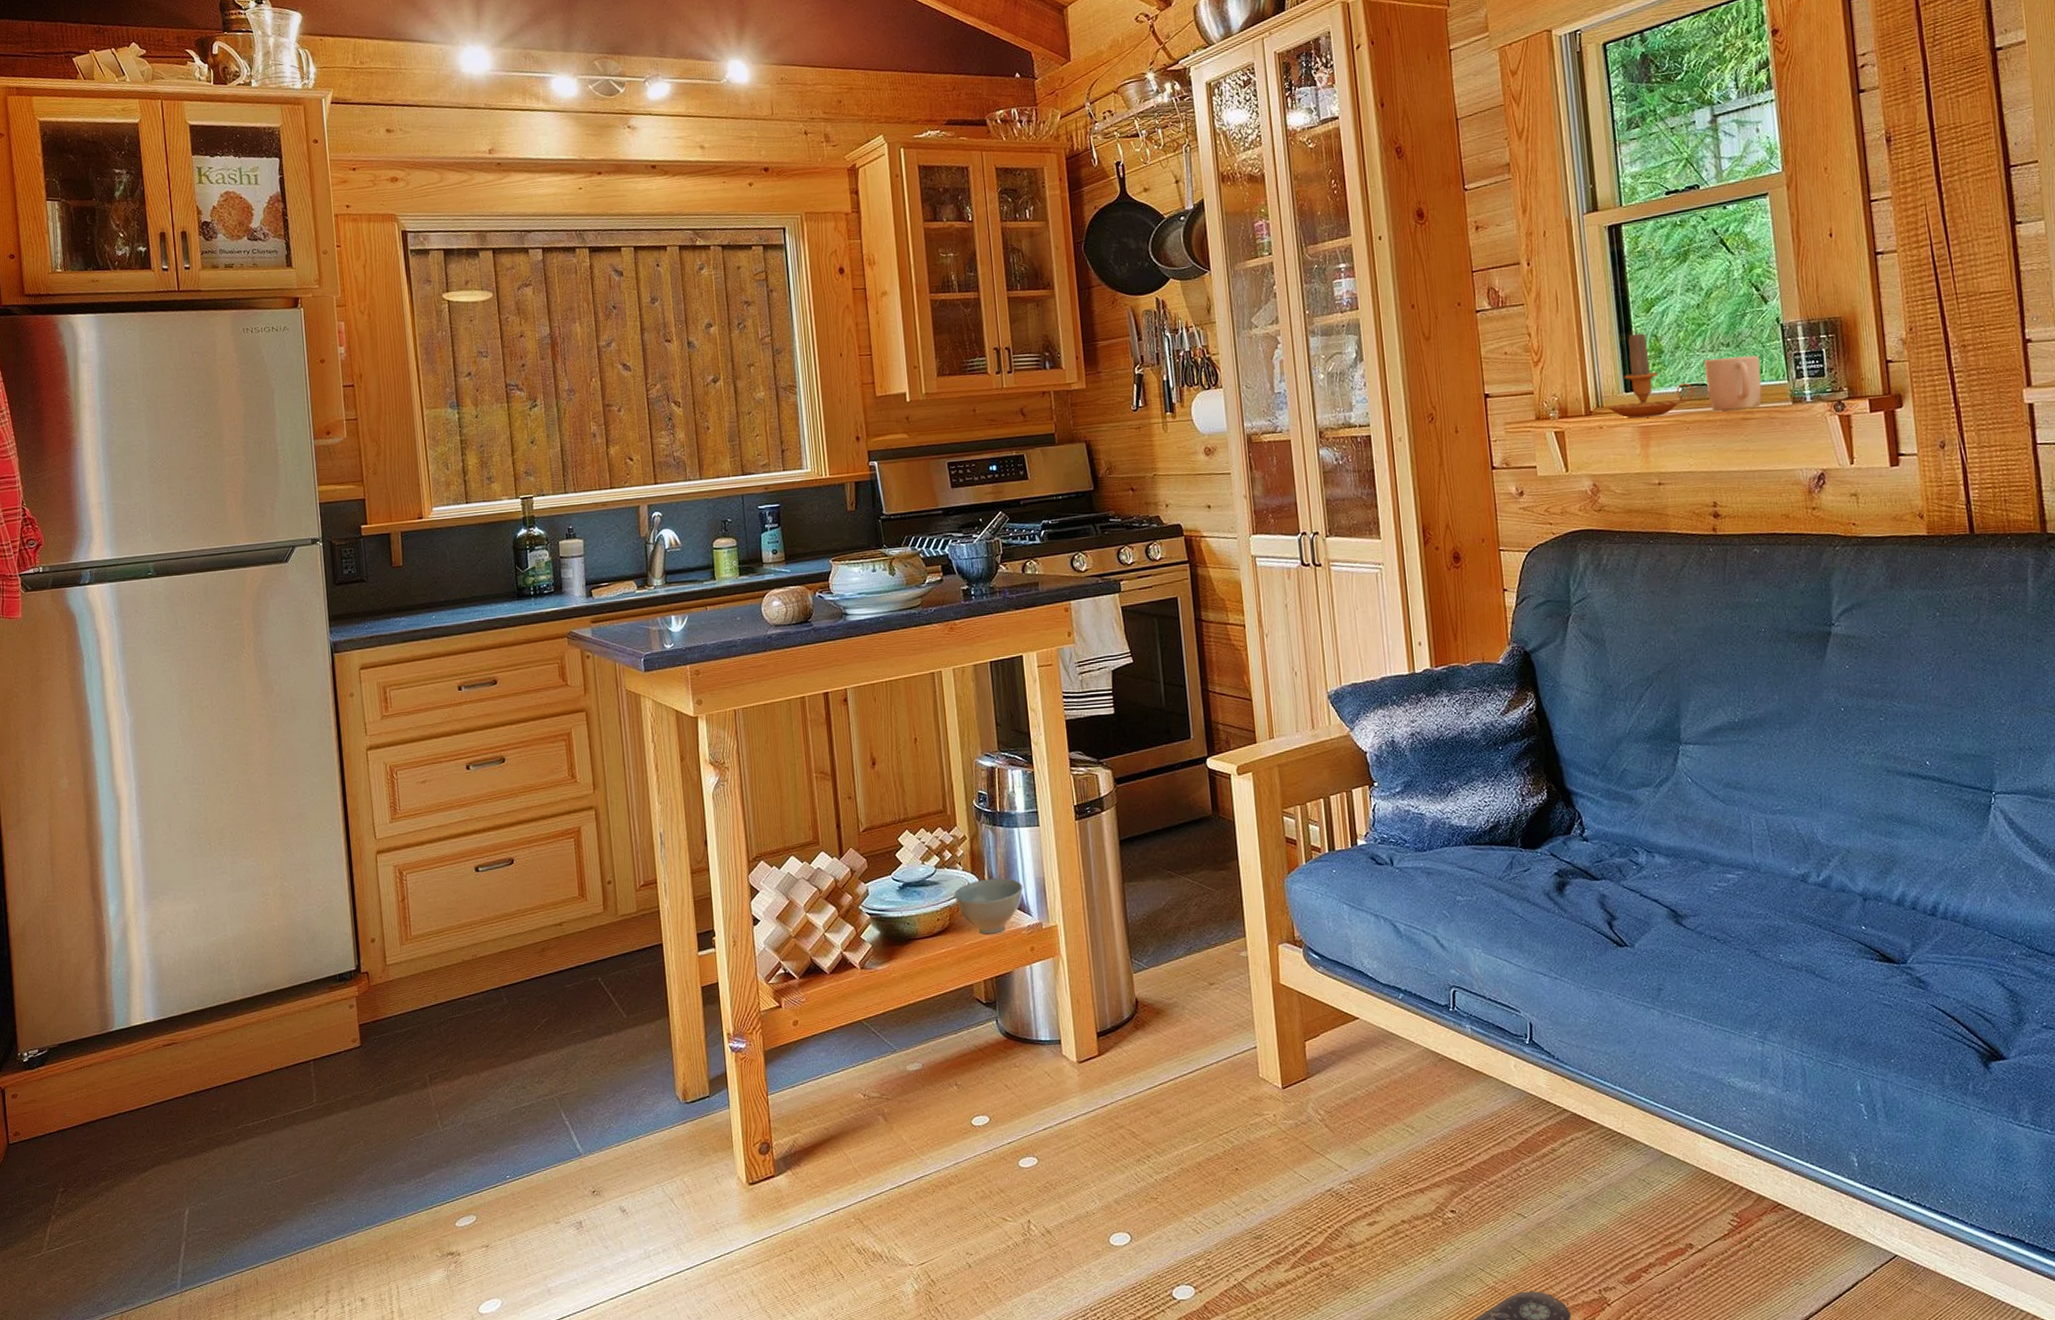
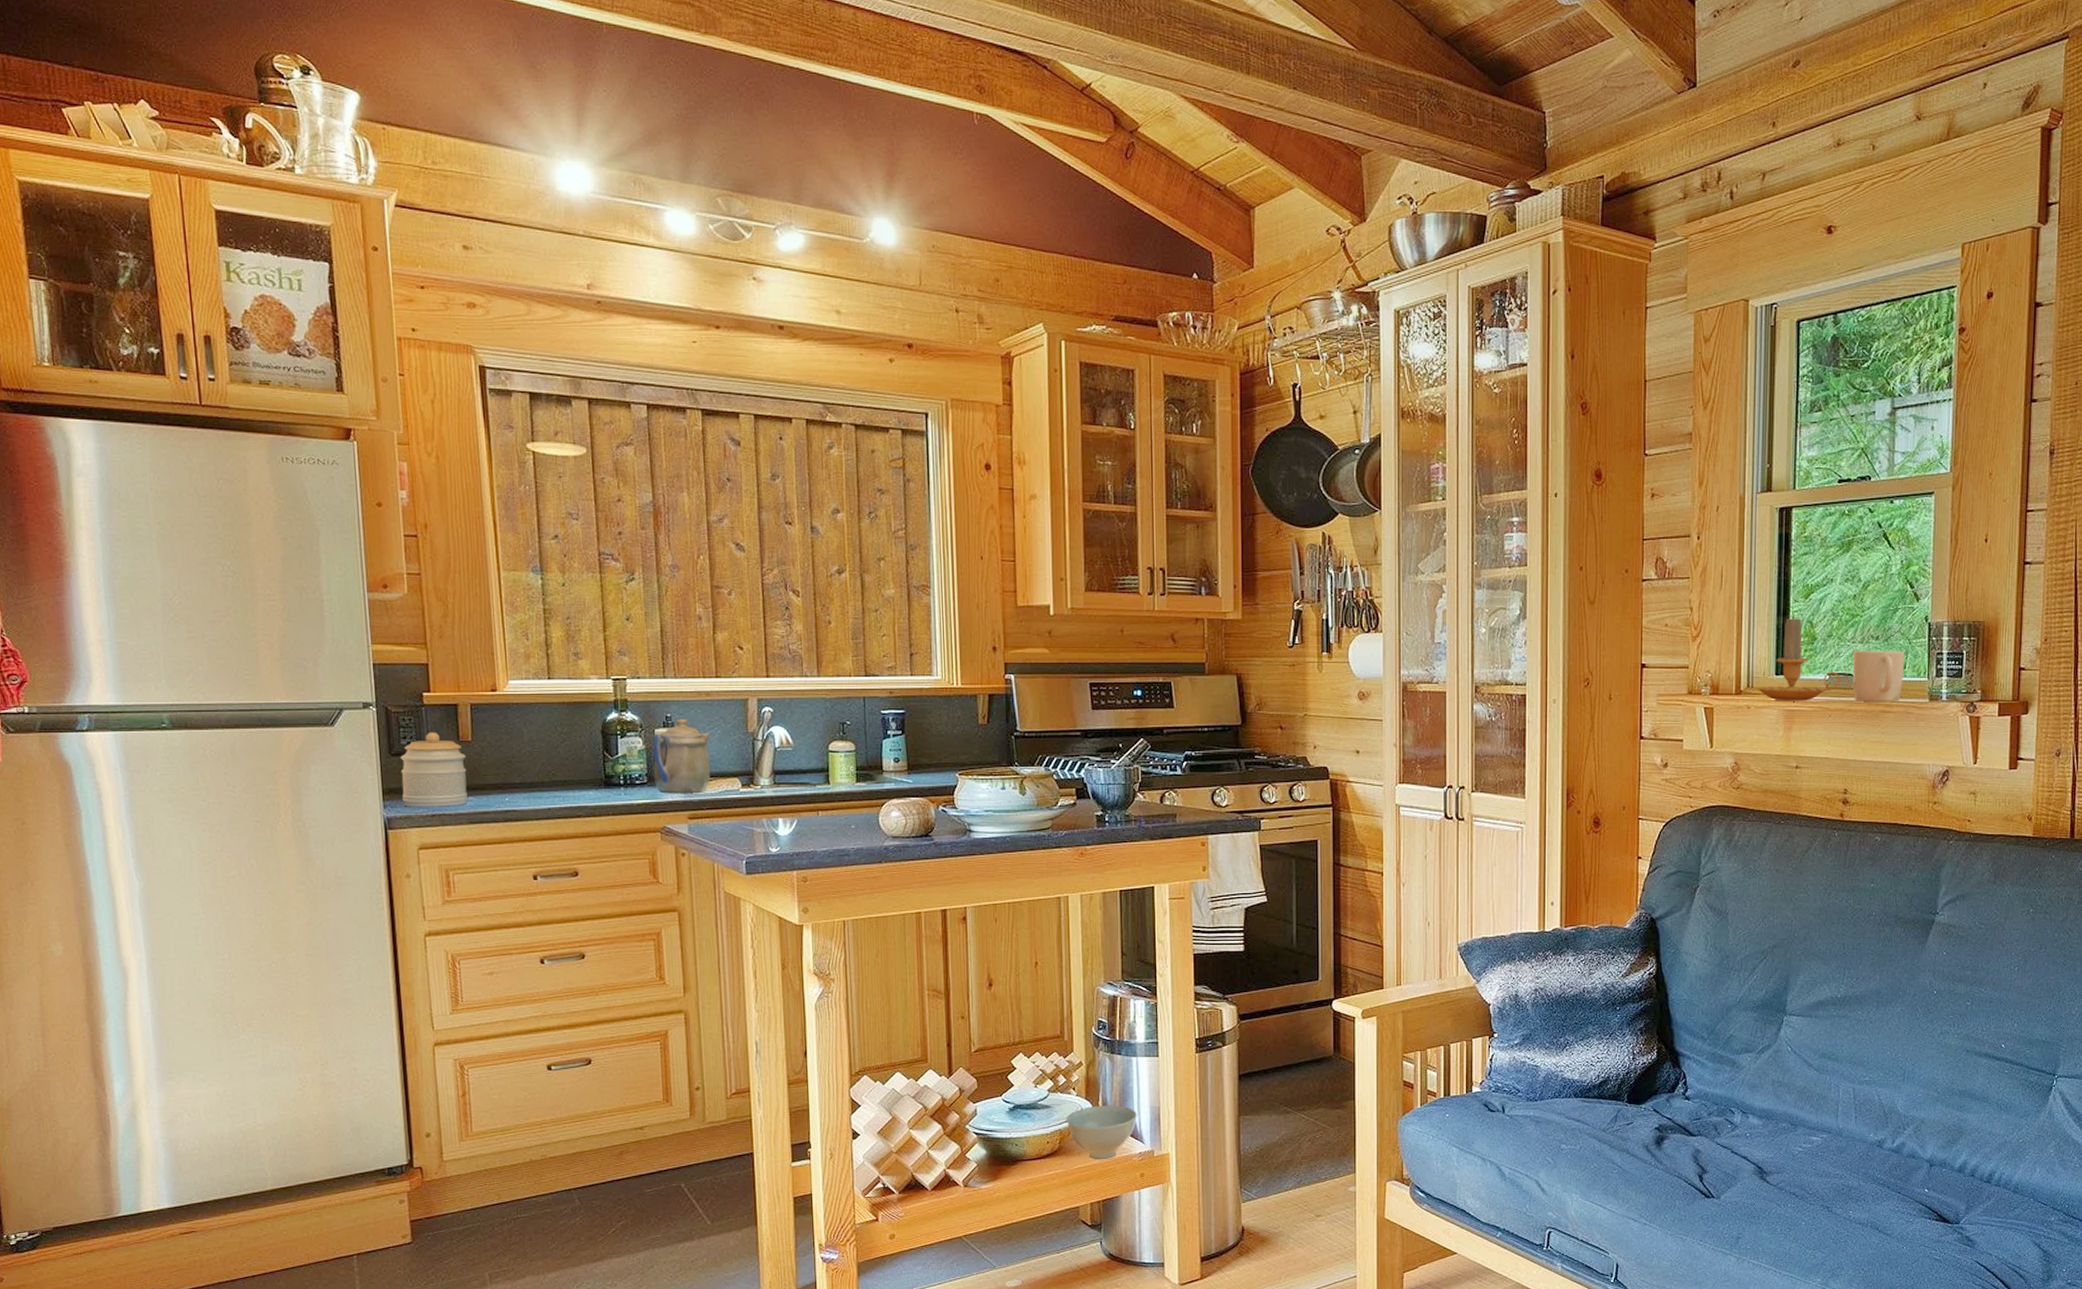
jar: none [344,560,401,632] -> present [401,732,468,808]
teapot: none [557,529,610,601] -> present [652,719,711,794]

